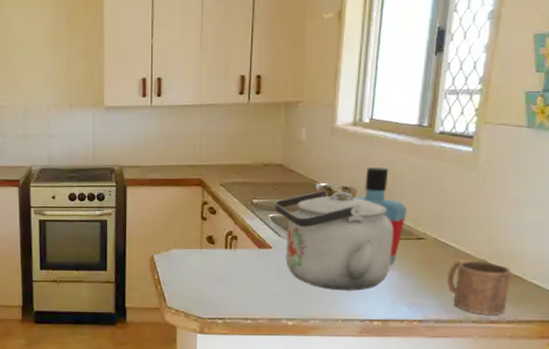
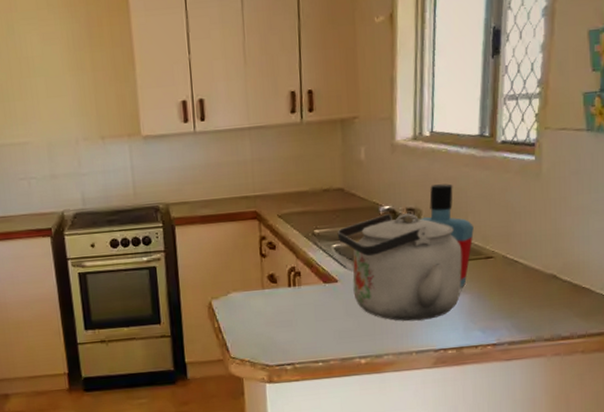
mug: present [446,259,512,315] -> none [517,276,580,332]

